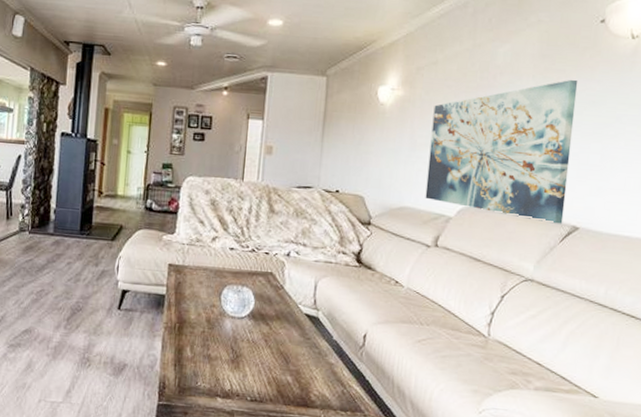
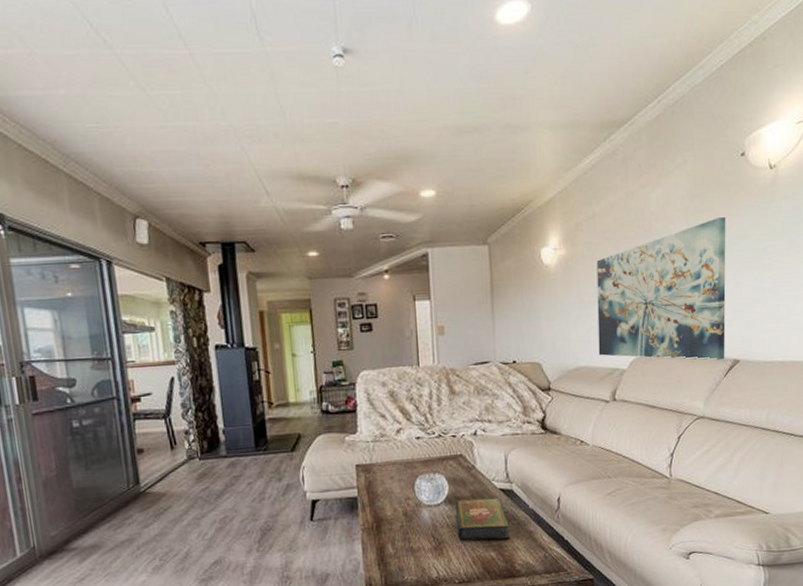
book: none [256,317,311,367] -> present [455,497,510,541]

